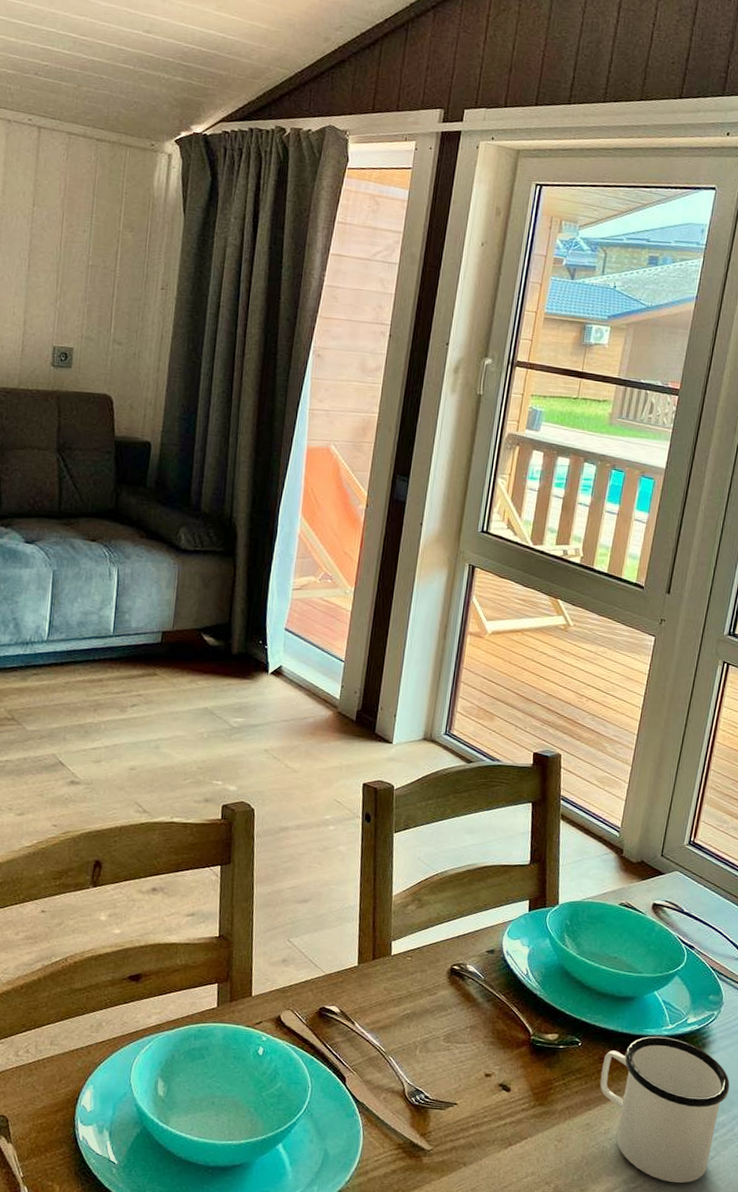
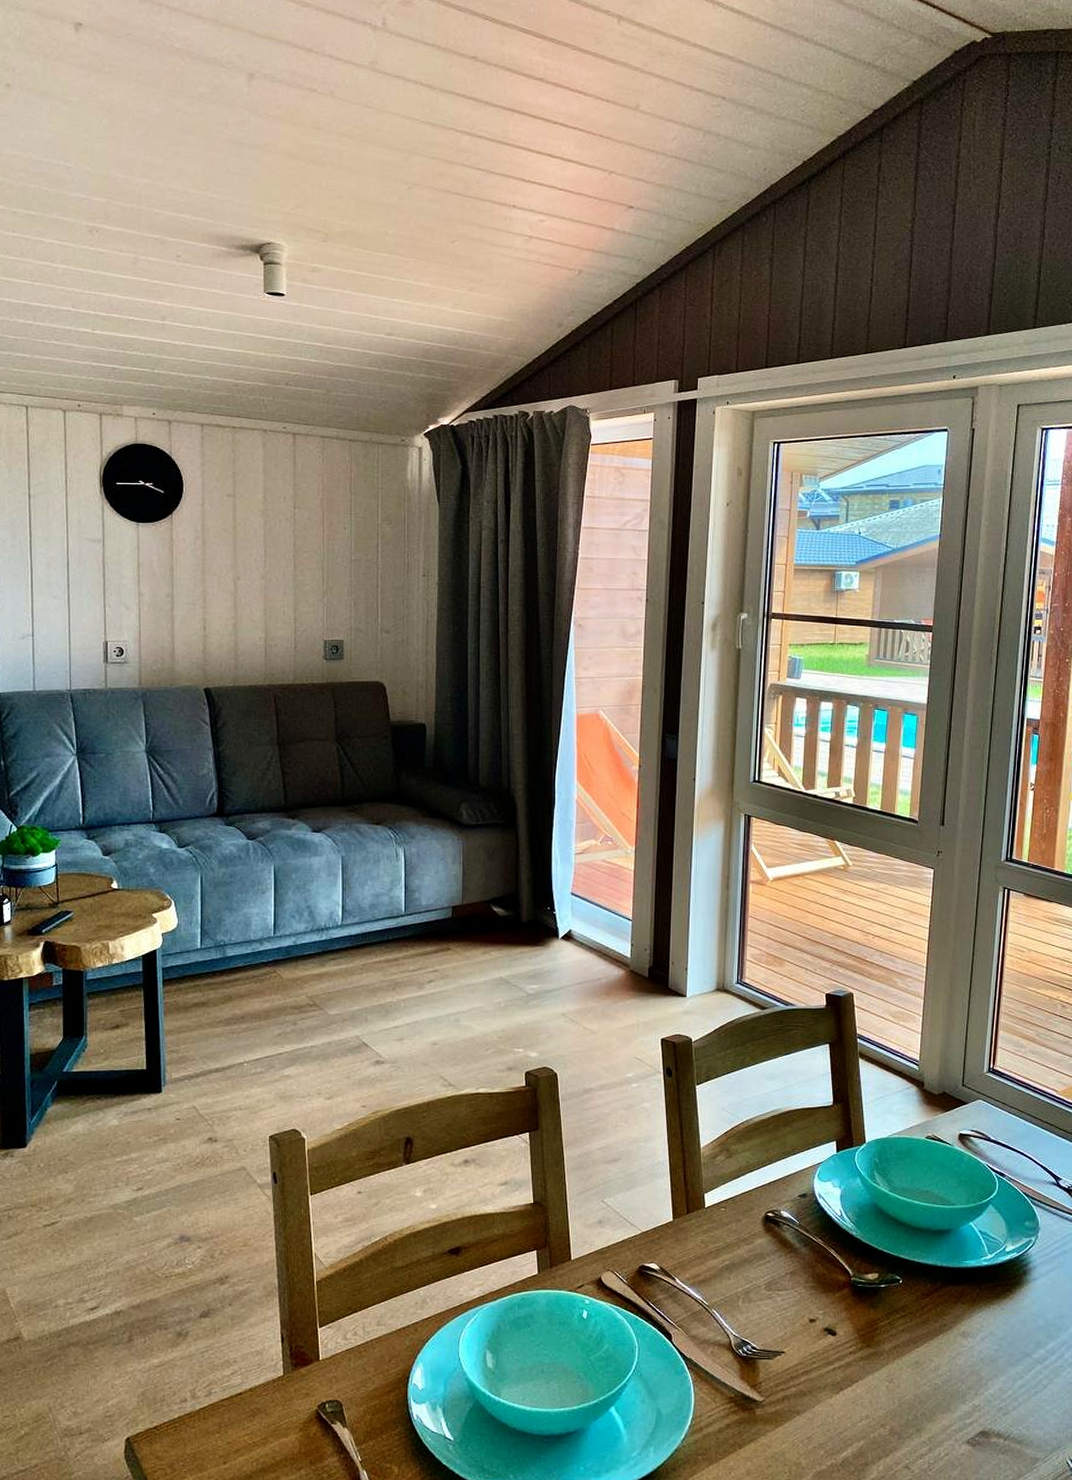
mug: present [600,1036,730,1183] -> none [925,1267,1055,1414]

